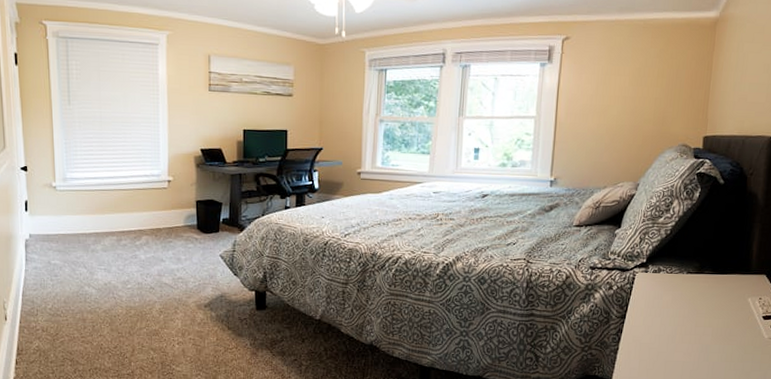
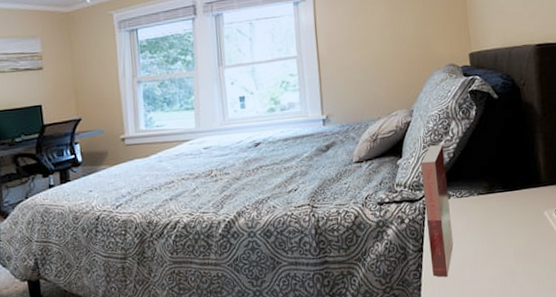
book: none [631,220,662,345] -> present [421,144,454,277]

